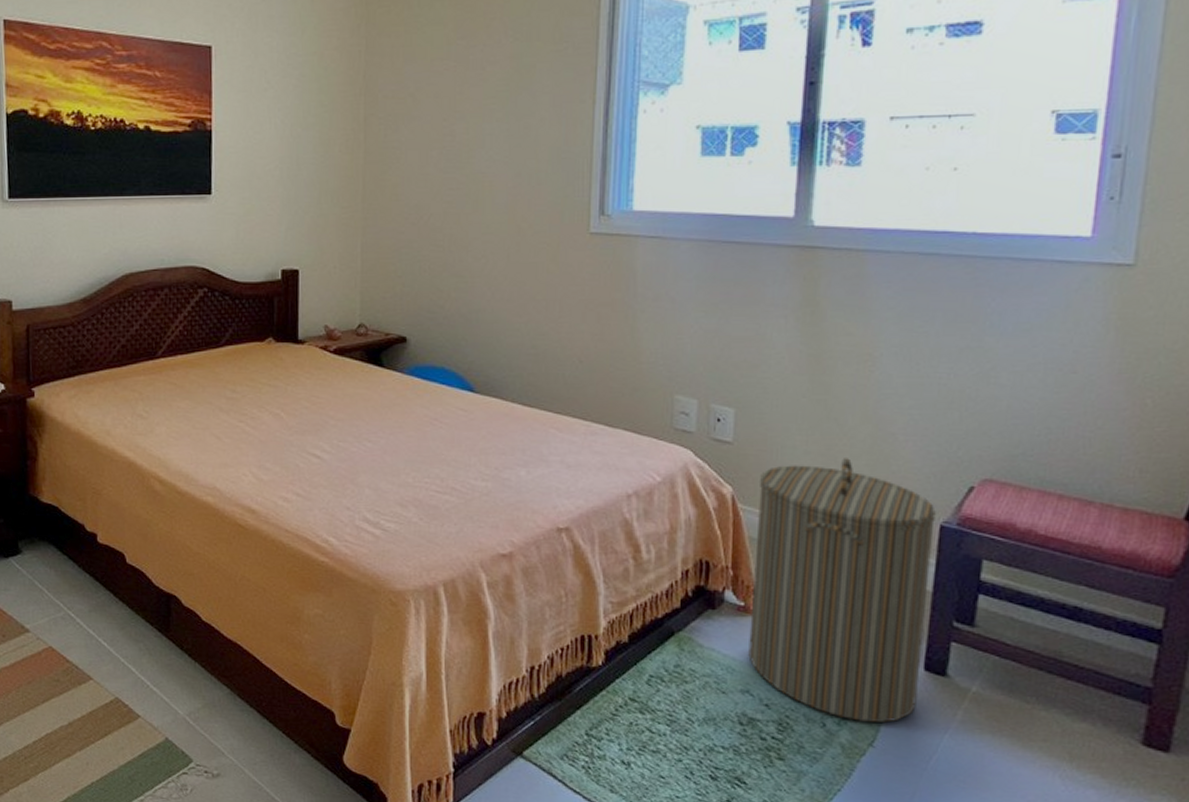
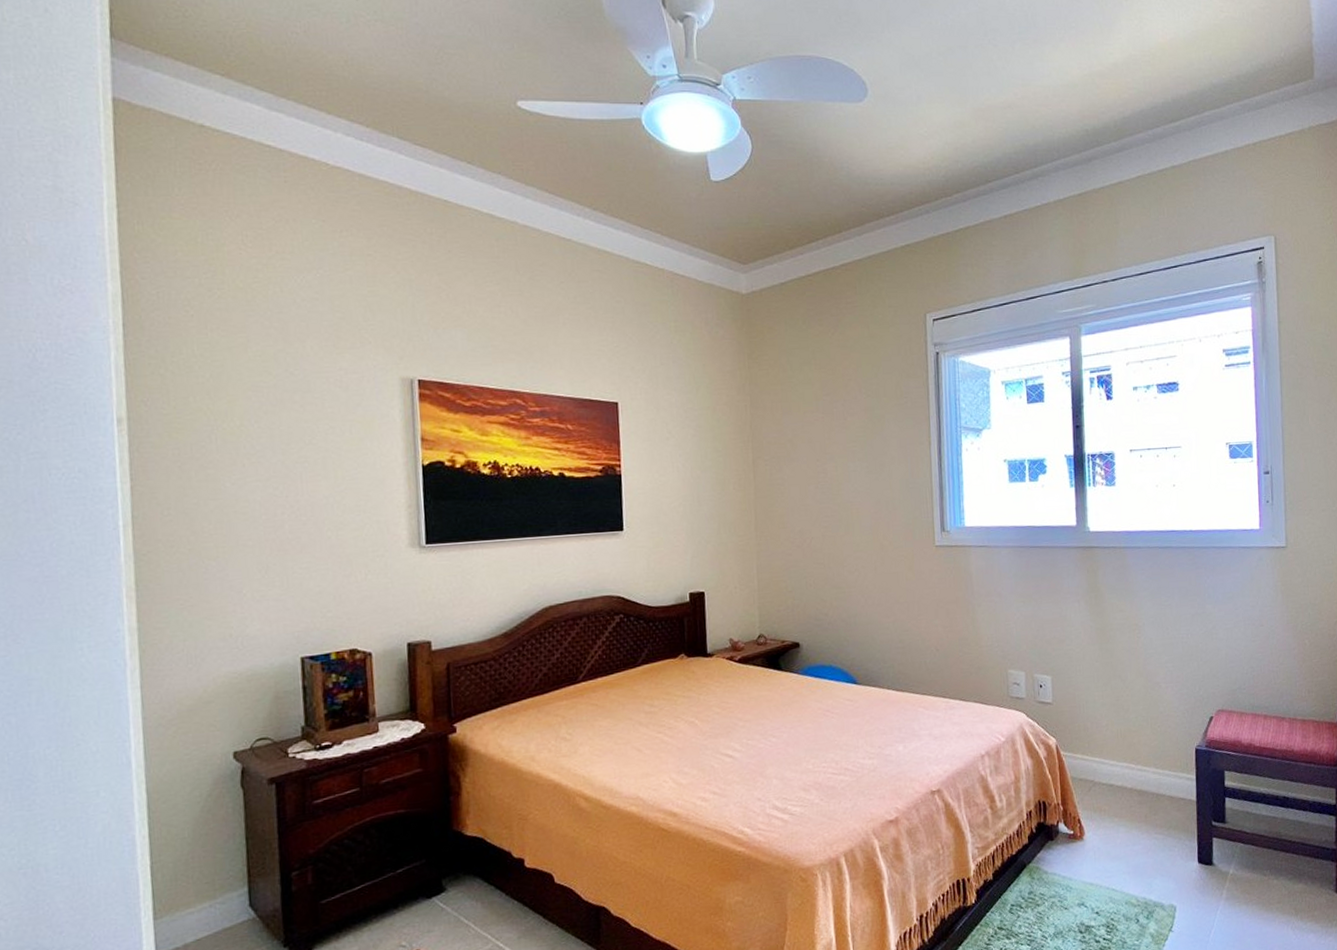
laundry hamper: present [748,458,936,723] -> none [1074,705,1196,913]

